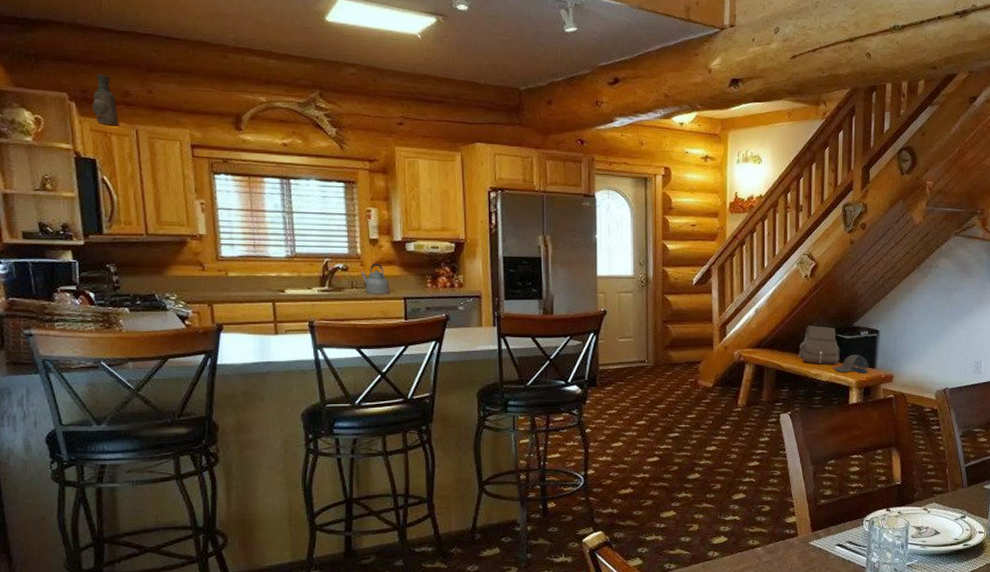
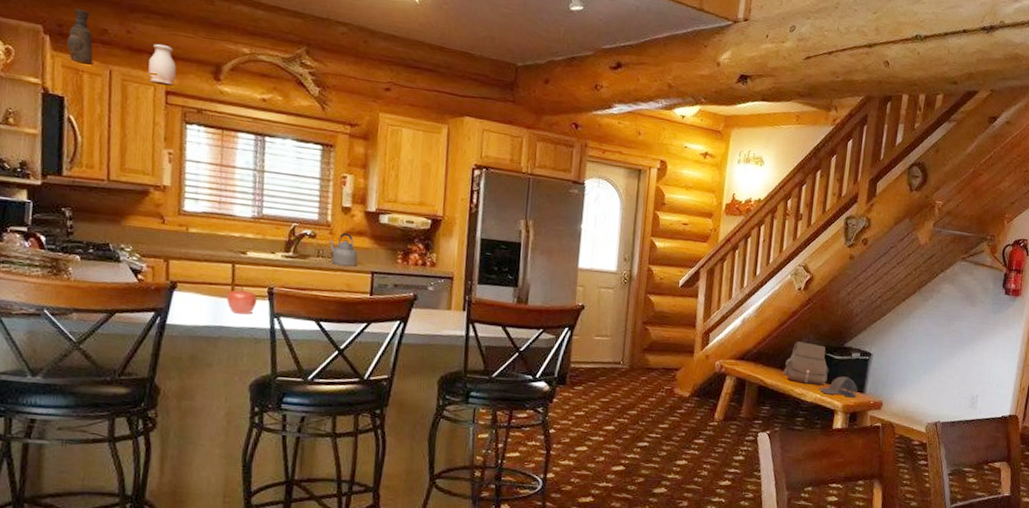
decorative jar: none [172,100,200,140] -> present [148,43,177,87]
fruit: none [270,323,299,349] -> present [226,287,257,315]

